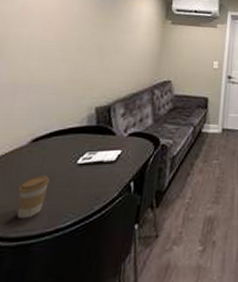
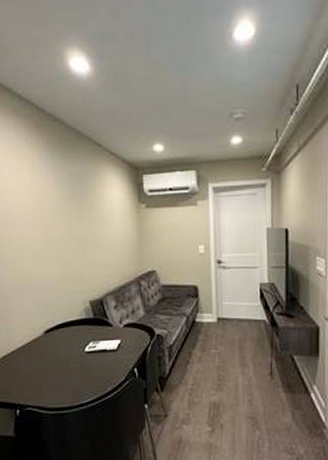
coffee cup: present [17,176,50,219] -> none [44,361,67,395]

